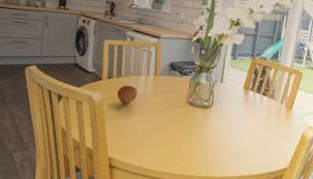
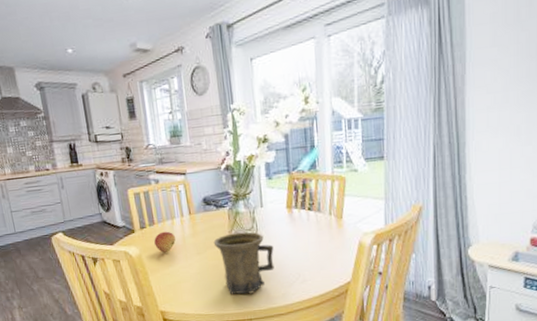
mug: none [170,100,224,160] -> present [213,231,274,295]

